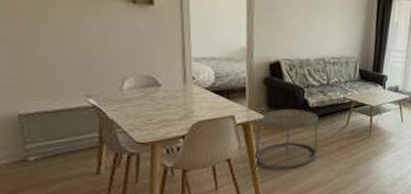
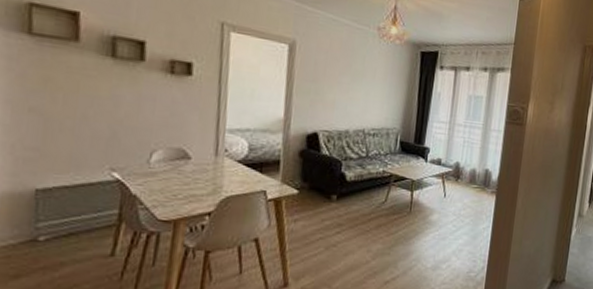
side table: present [255,109,319,169] -> none [285,183,356,250]

